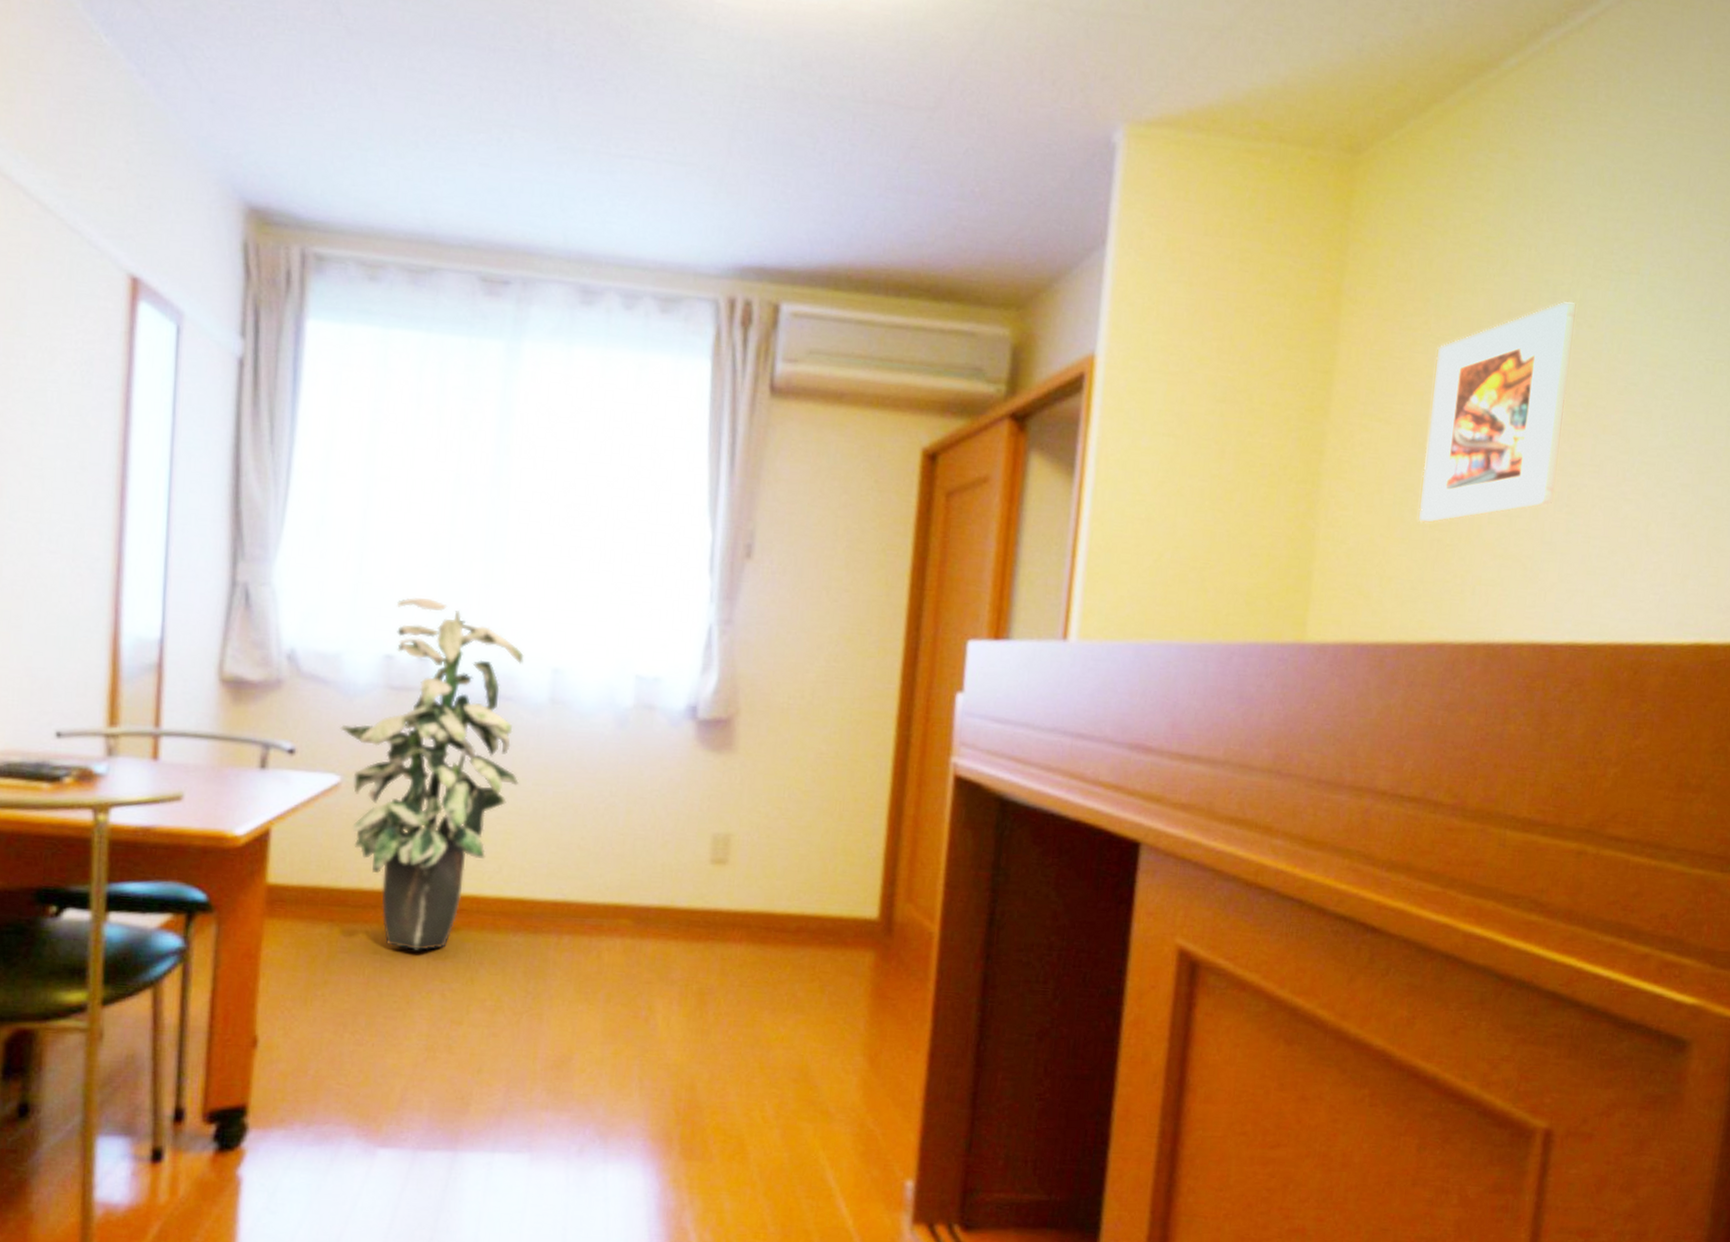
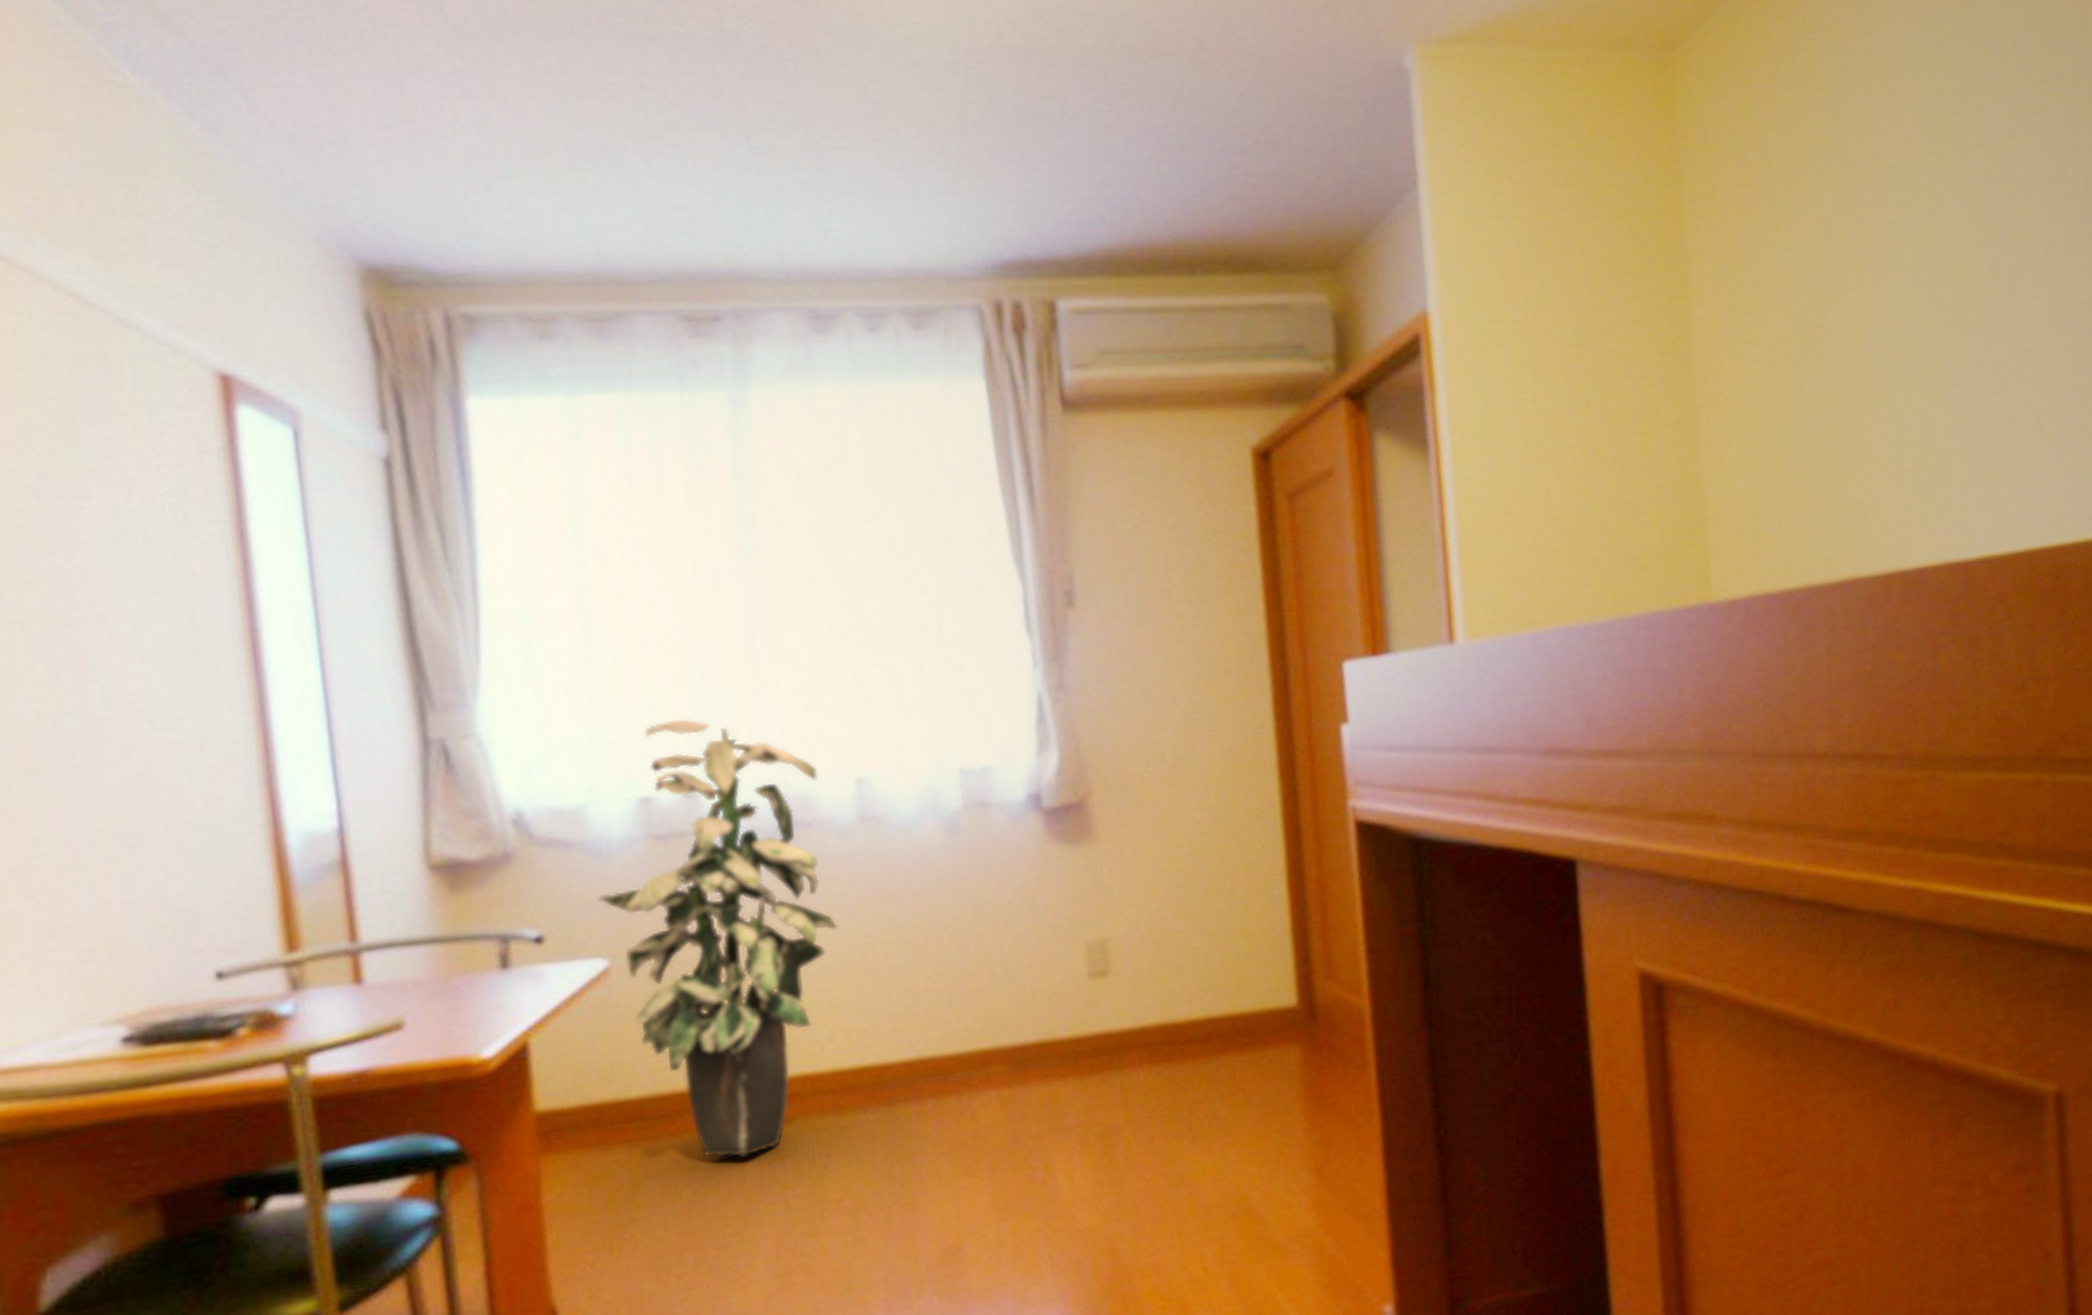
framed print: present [1419,301,1577,524] -> none [1792,185,1941,450]

